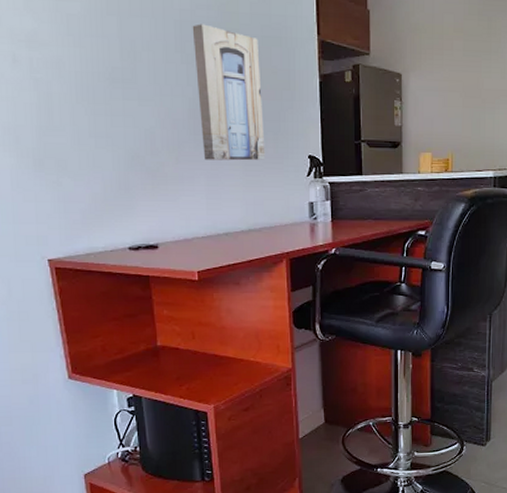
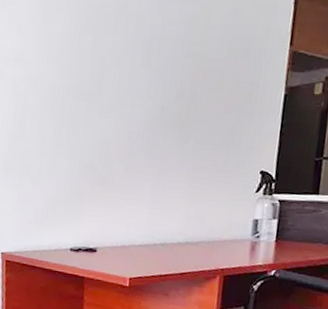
wall art: present [192,24,266,161] -> none [152,38,225,174]

